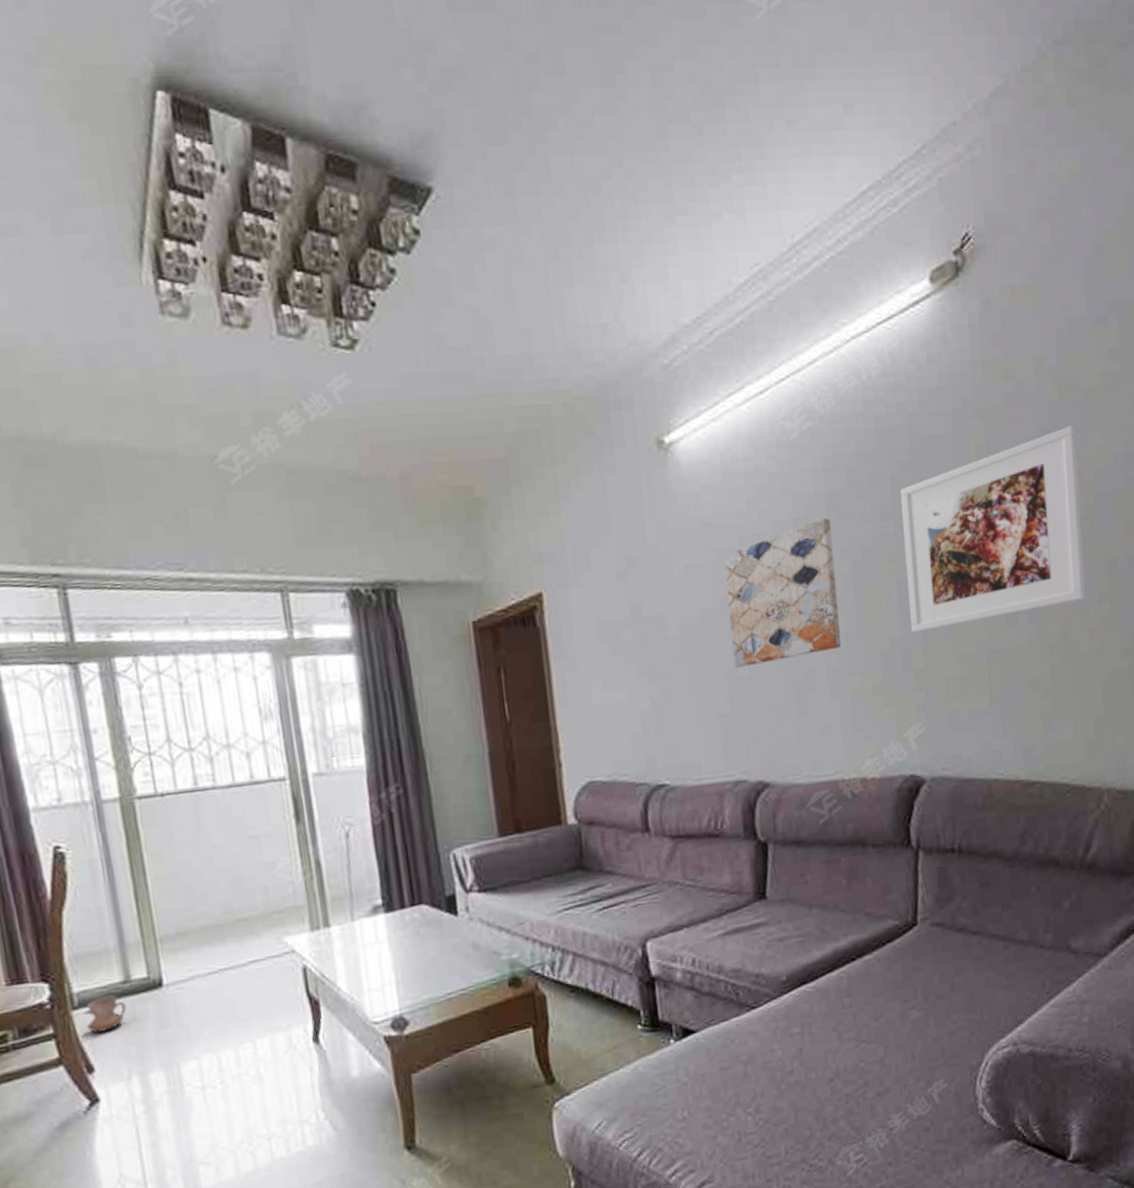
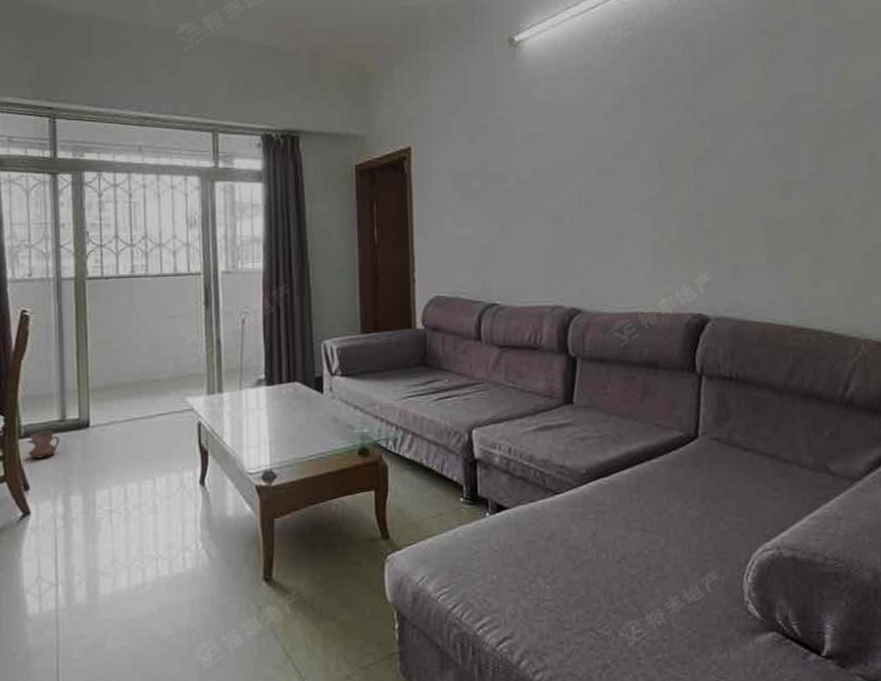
wall art: present [723,517,842,668] -> none [555,105,646,216]
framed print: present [900,425,1086,633] -> none [699,47,850,200]

